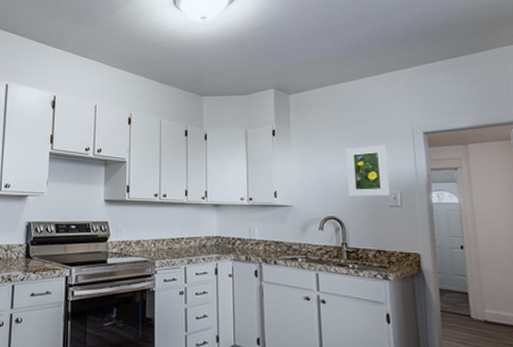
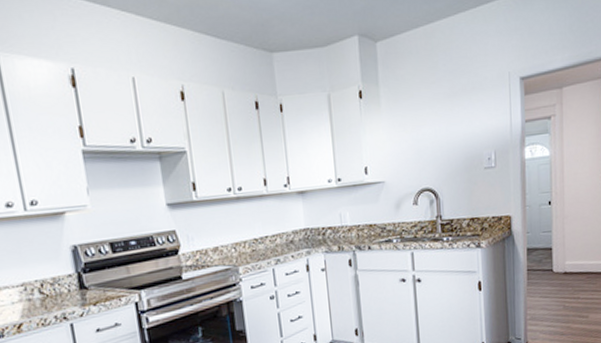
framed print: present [346,145,391,197] -> none [440,97,485,163]

